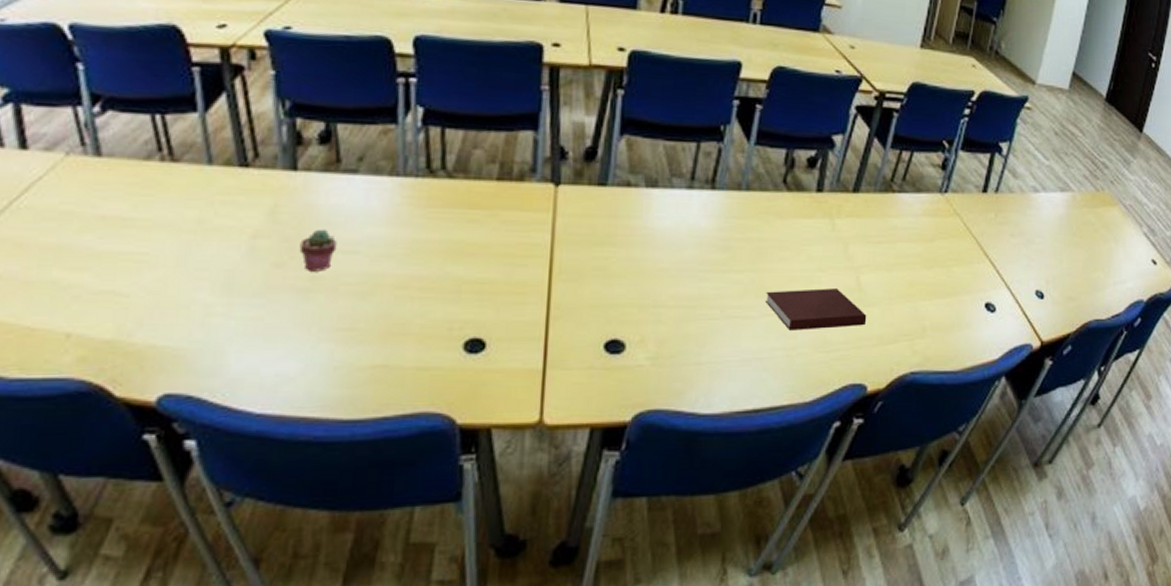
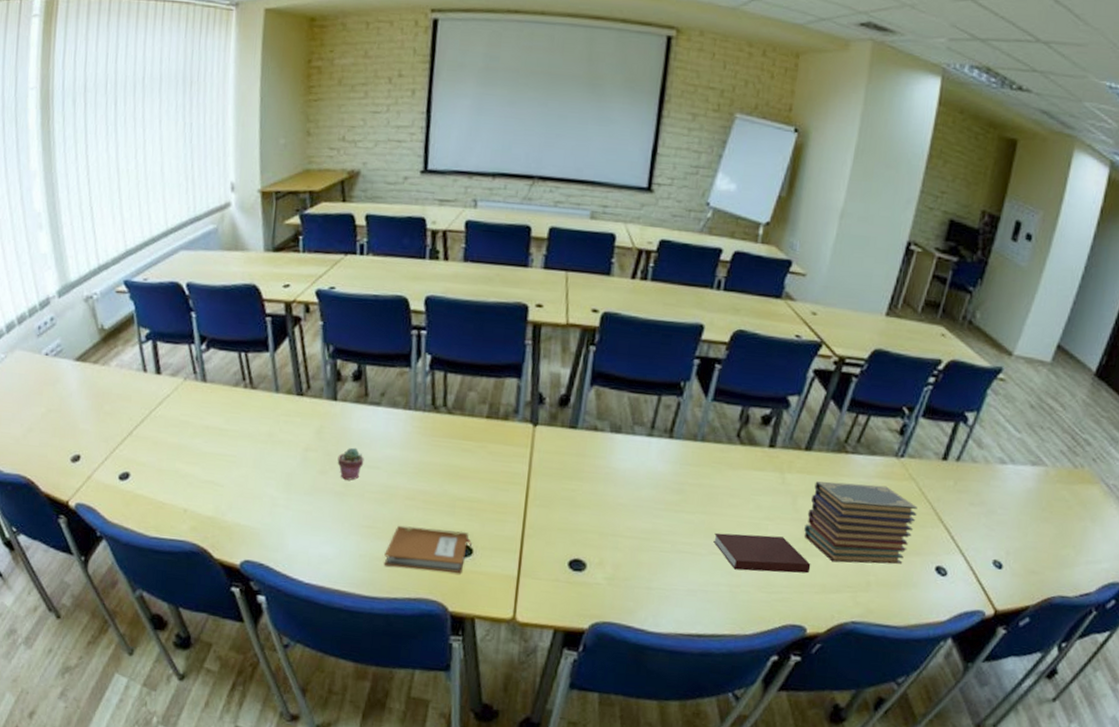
notebook: none [367,323,484,377] -> present [383,525,472,573]
book stack: none [857,223,964,310] -> present [804,481,918,565]

